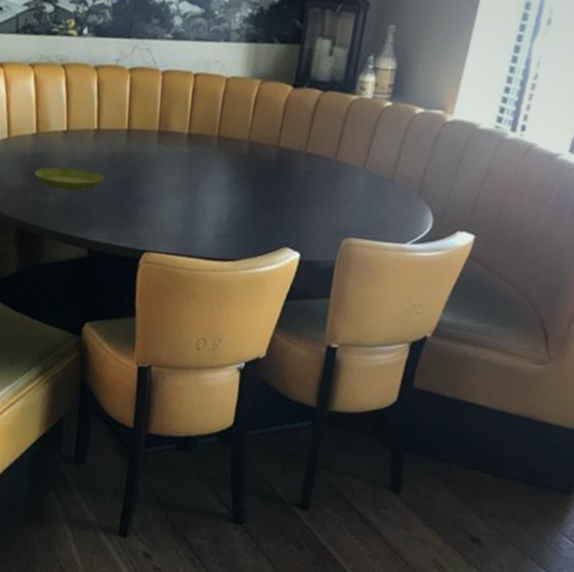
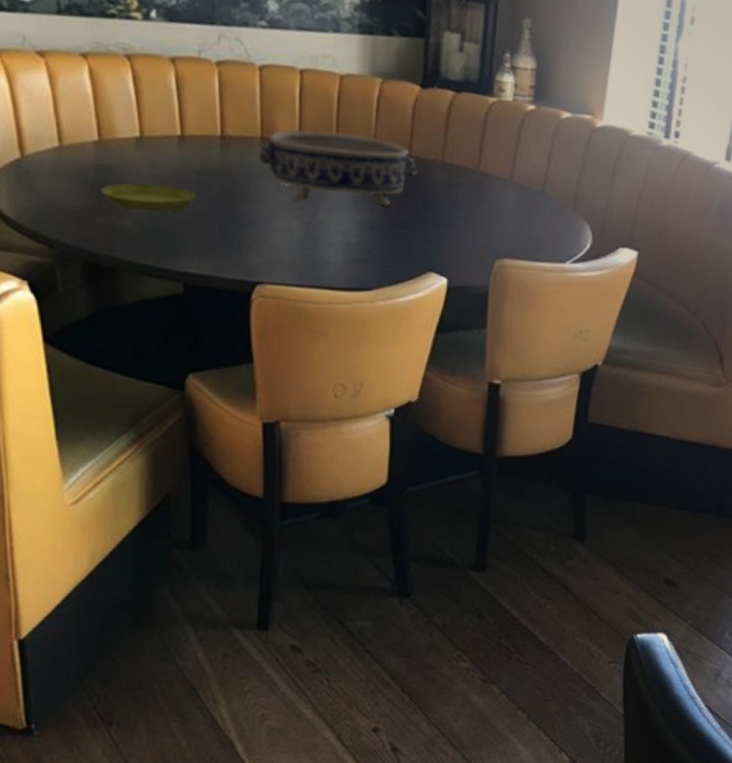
decorative bowl: none [154,124,283,190] -> present [258,129,417,207]

